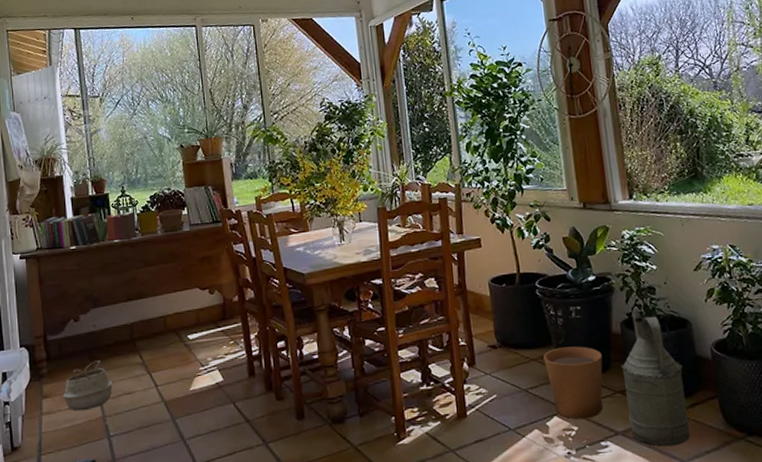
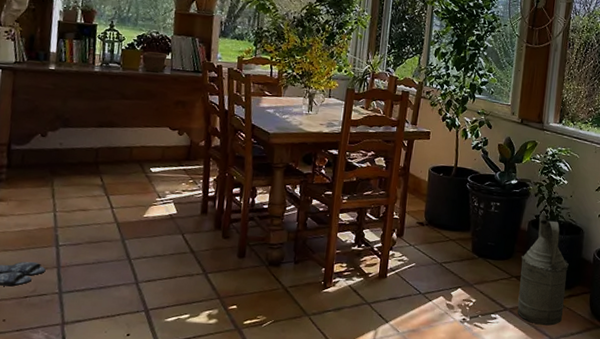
books: present [41,214,100,250] -> none [21,35,81,70]
woven basket: present [63,360,113,412] -> none [18,175,70,219]
books: present [97,211,137,241] -> none [78,44,121,72]
planter: present [543,346,604,420] -> none [460,233,508,295]

